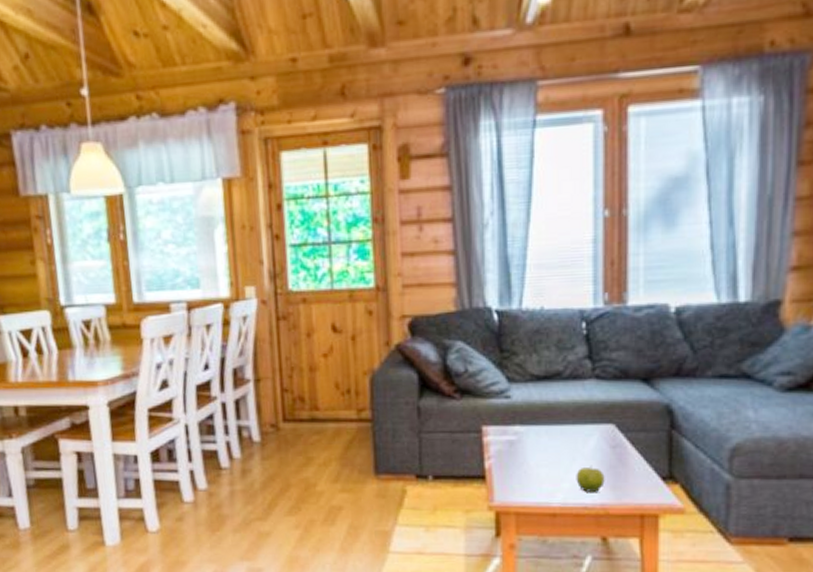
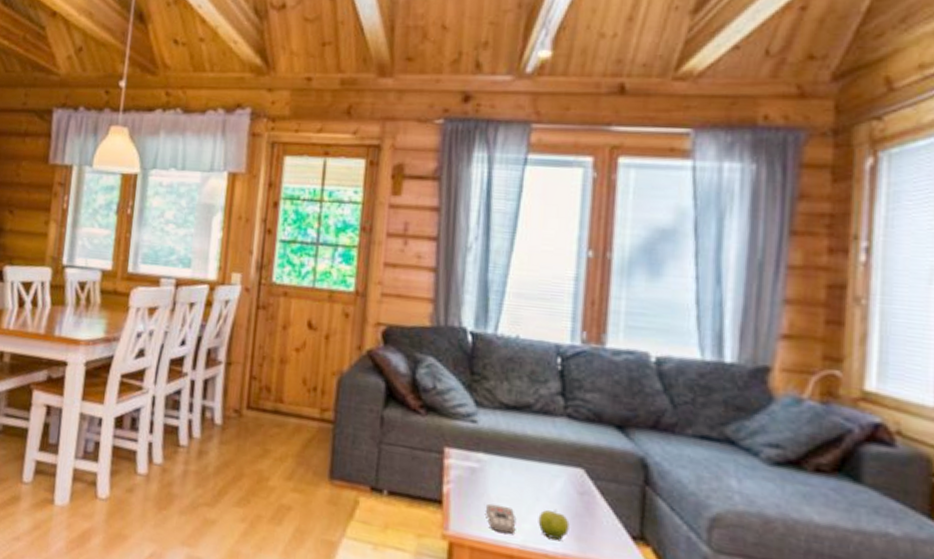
remote control: none [527,470,556,496] -> present [486,503,516,535]

